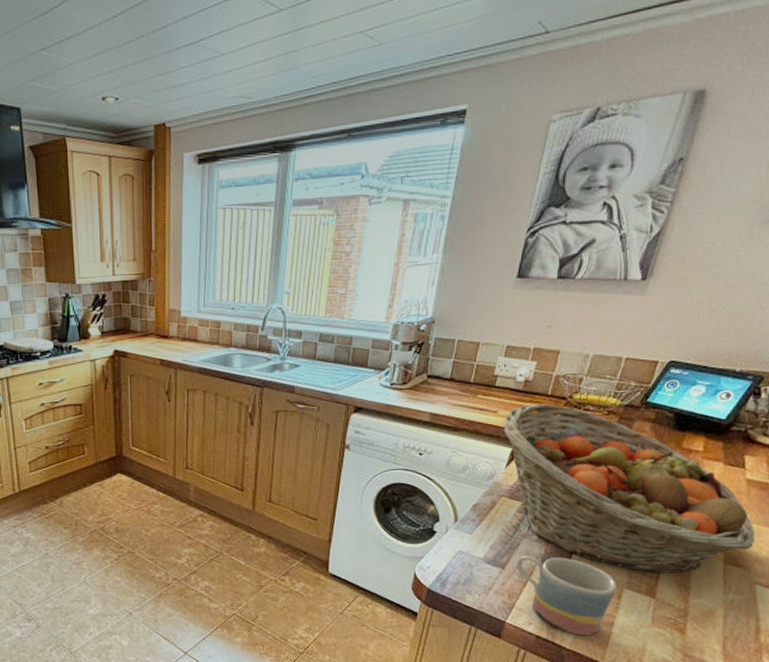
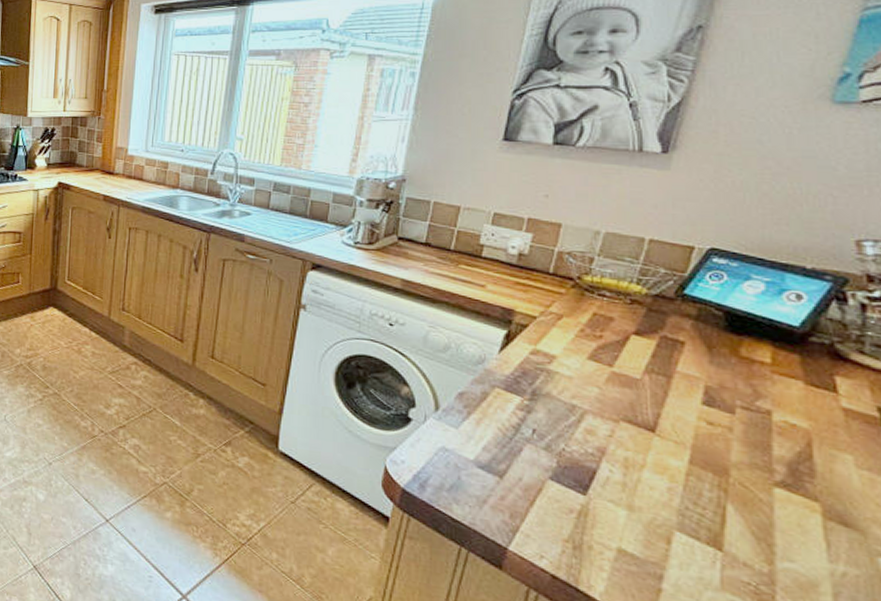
fruit basket: present [503,403,755,573] -> none [494,281,868,523]
mug: present [516,556,617,636] -> none [519,466,663,588]

